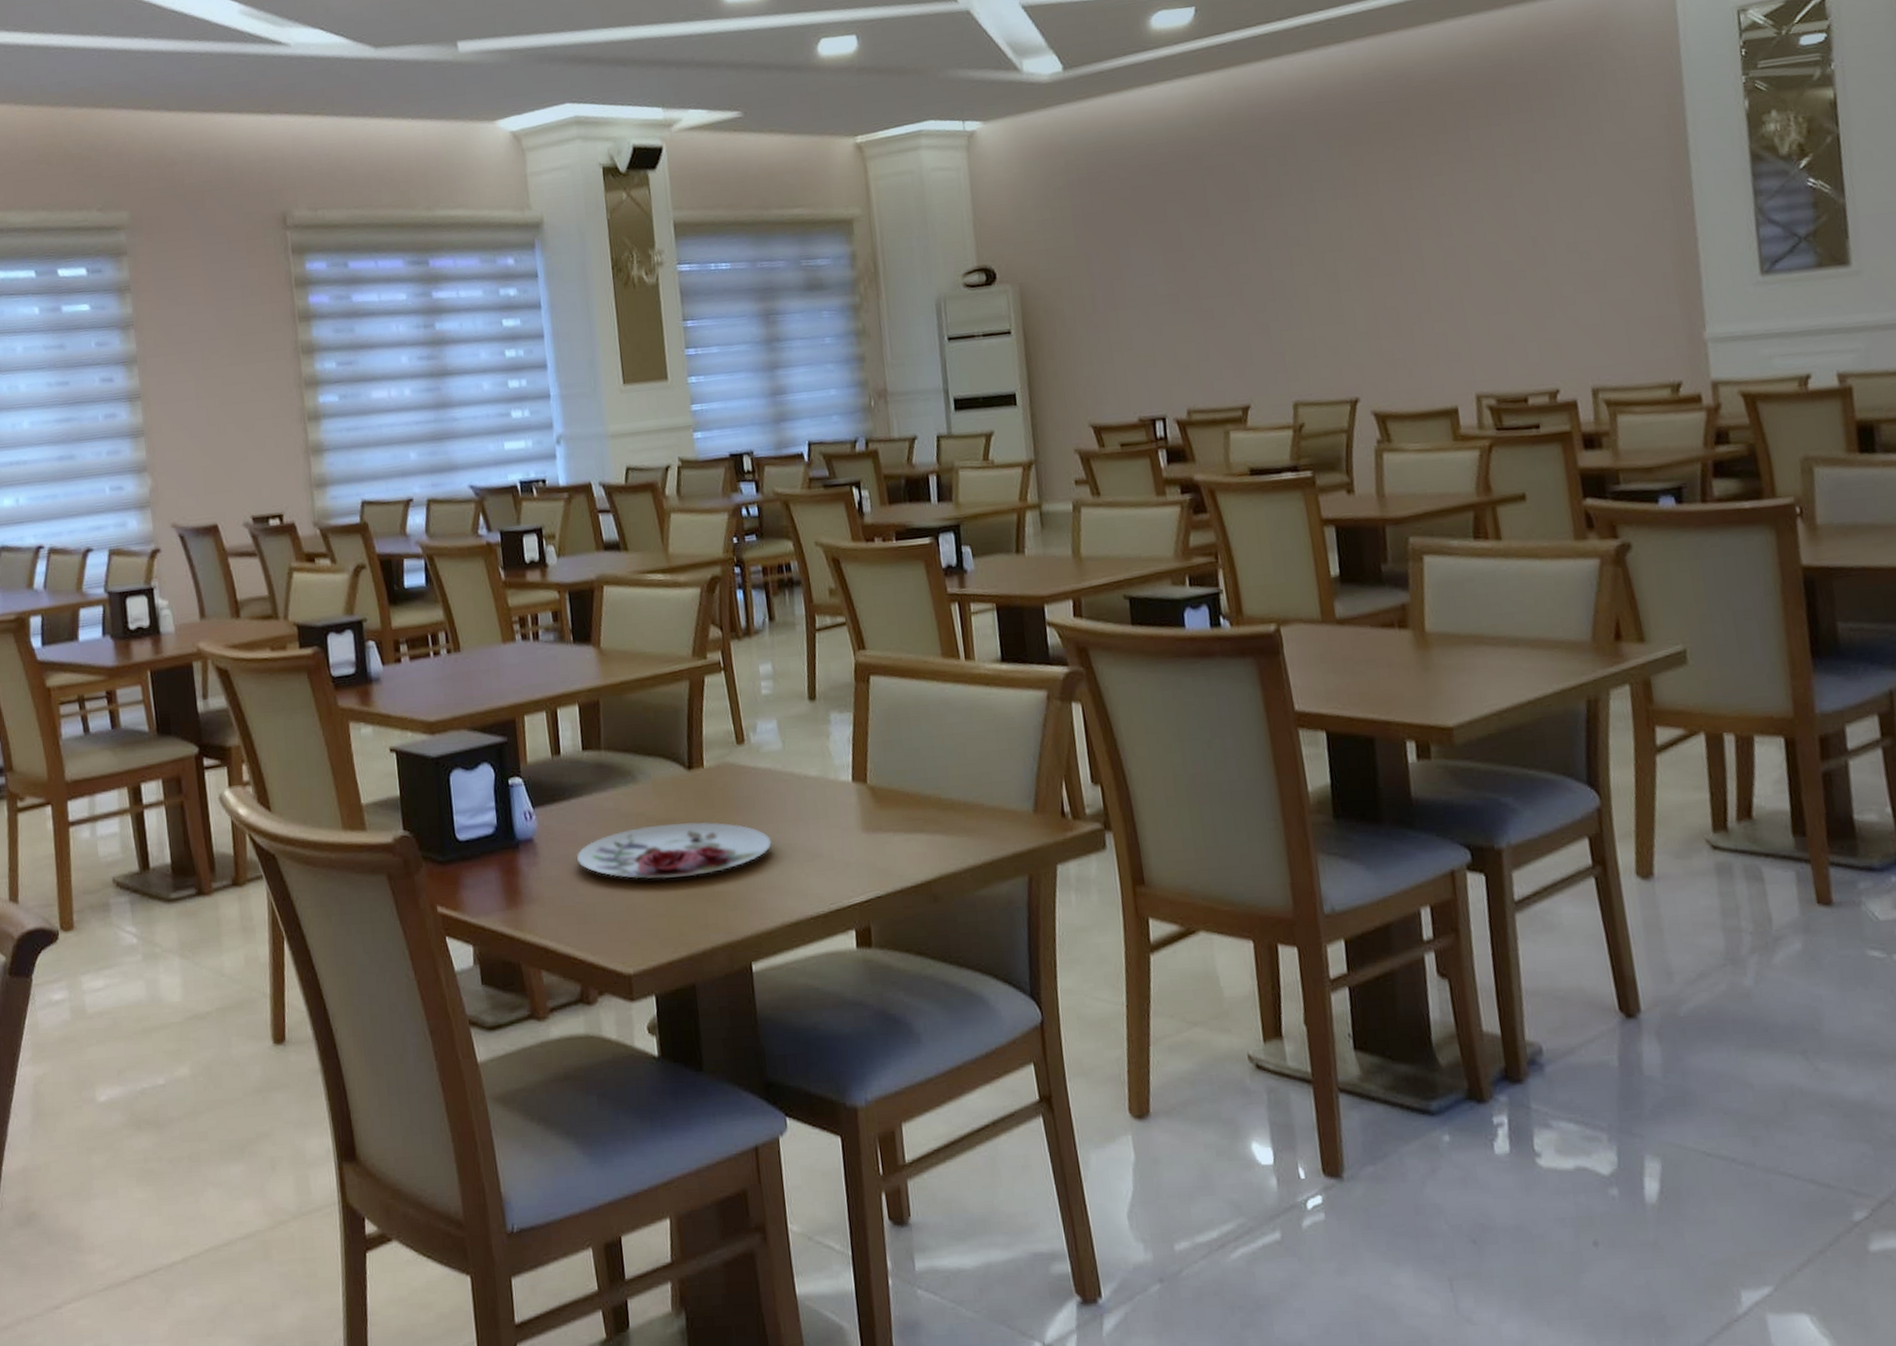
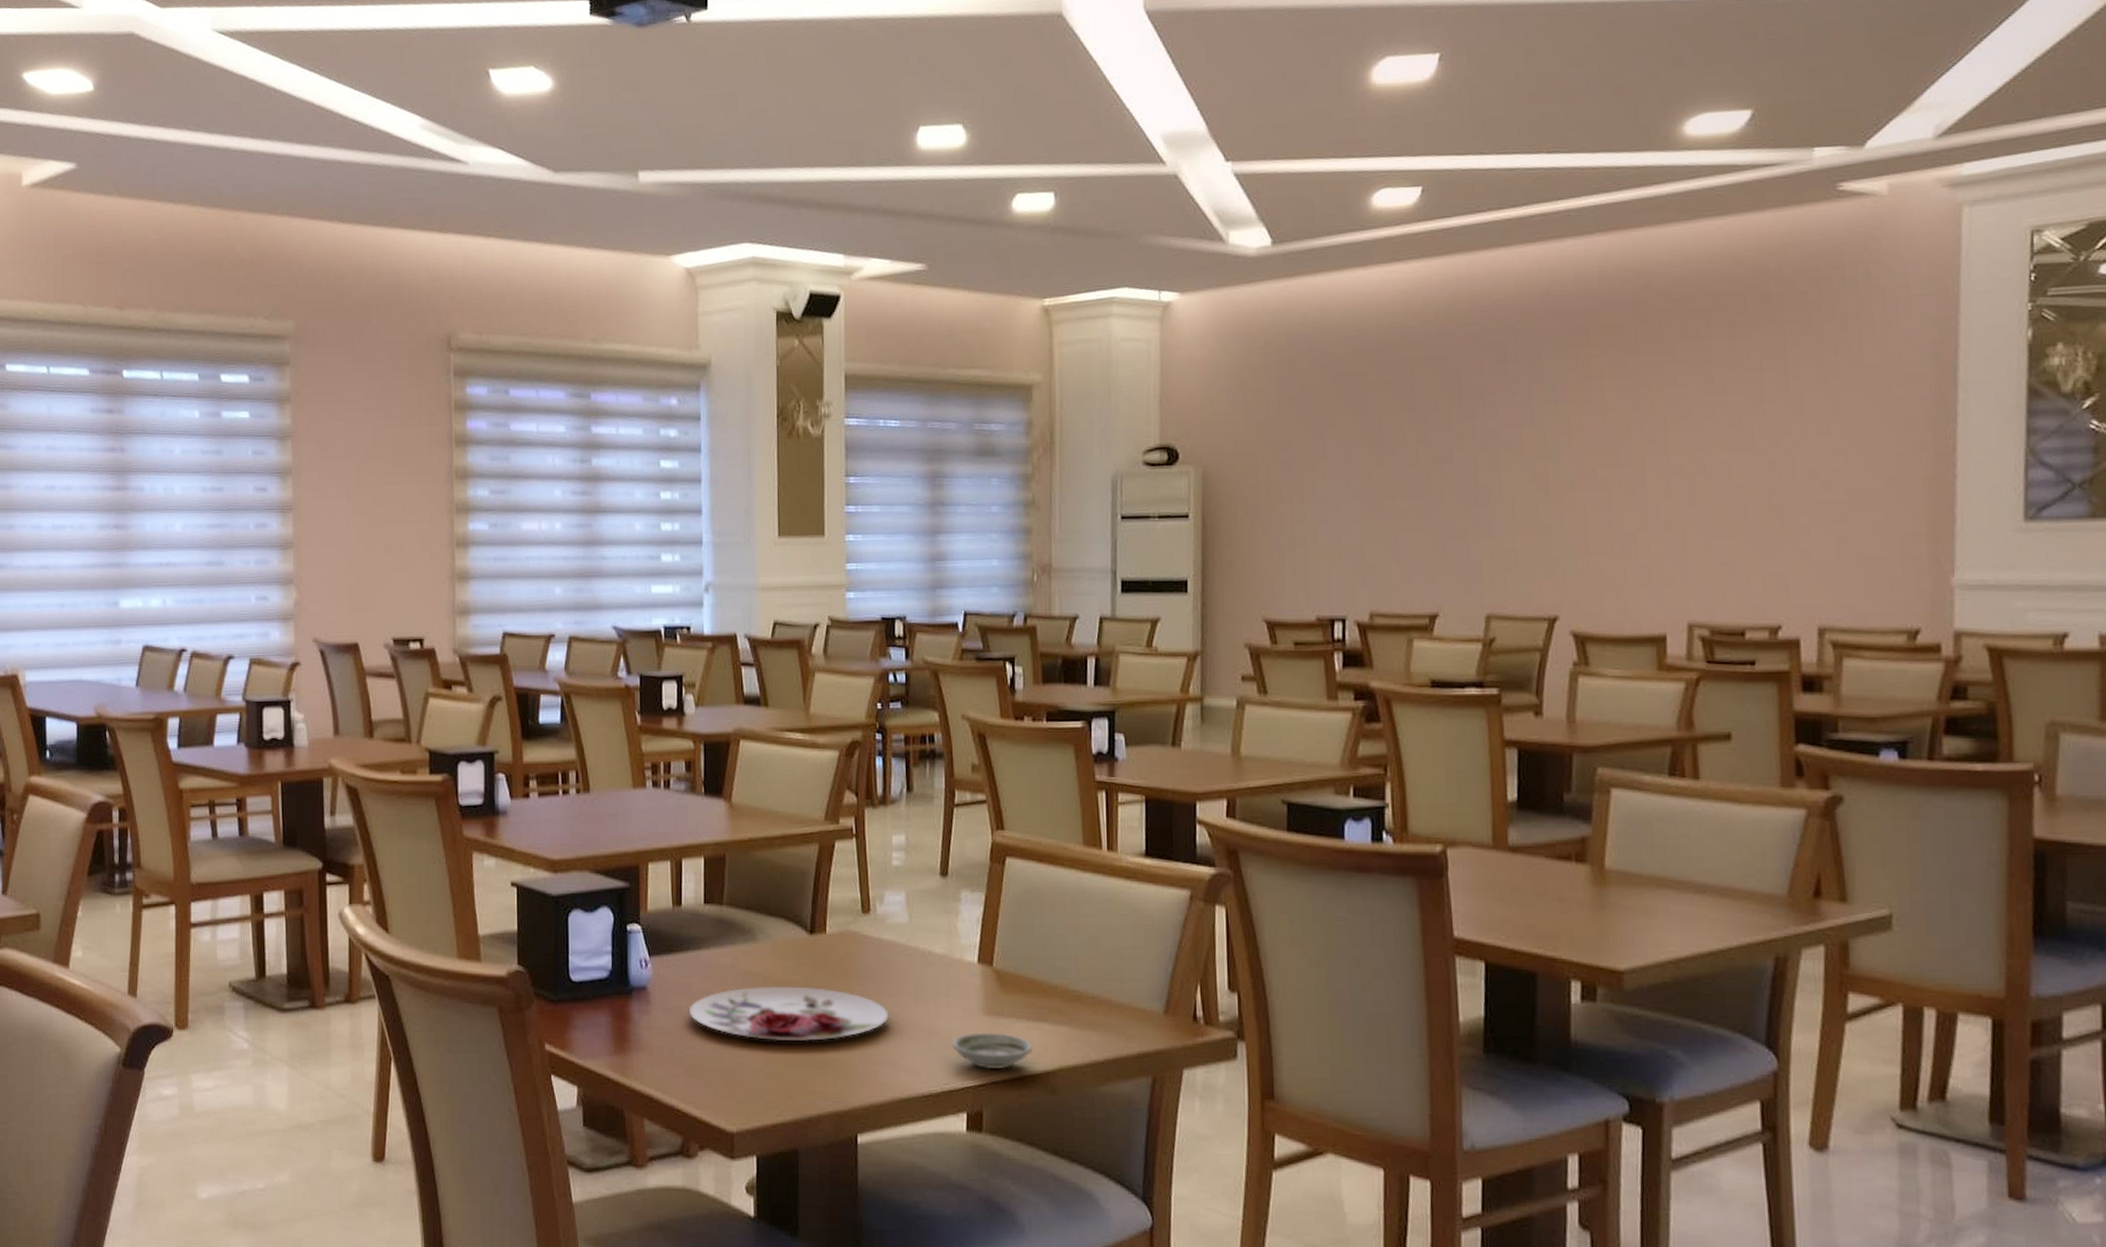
saucer: none [833,847,914,885] -> present [951,1032,1034,1070]

